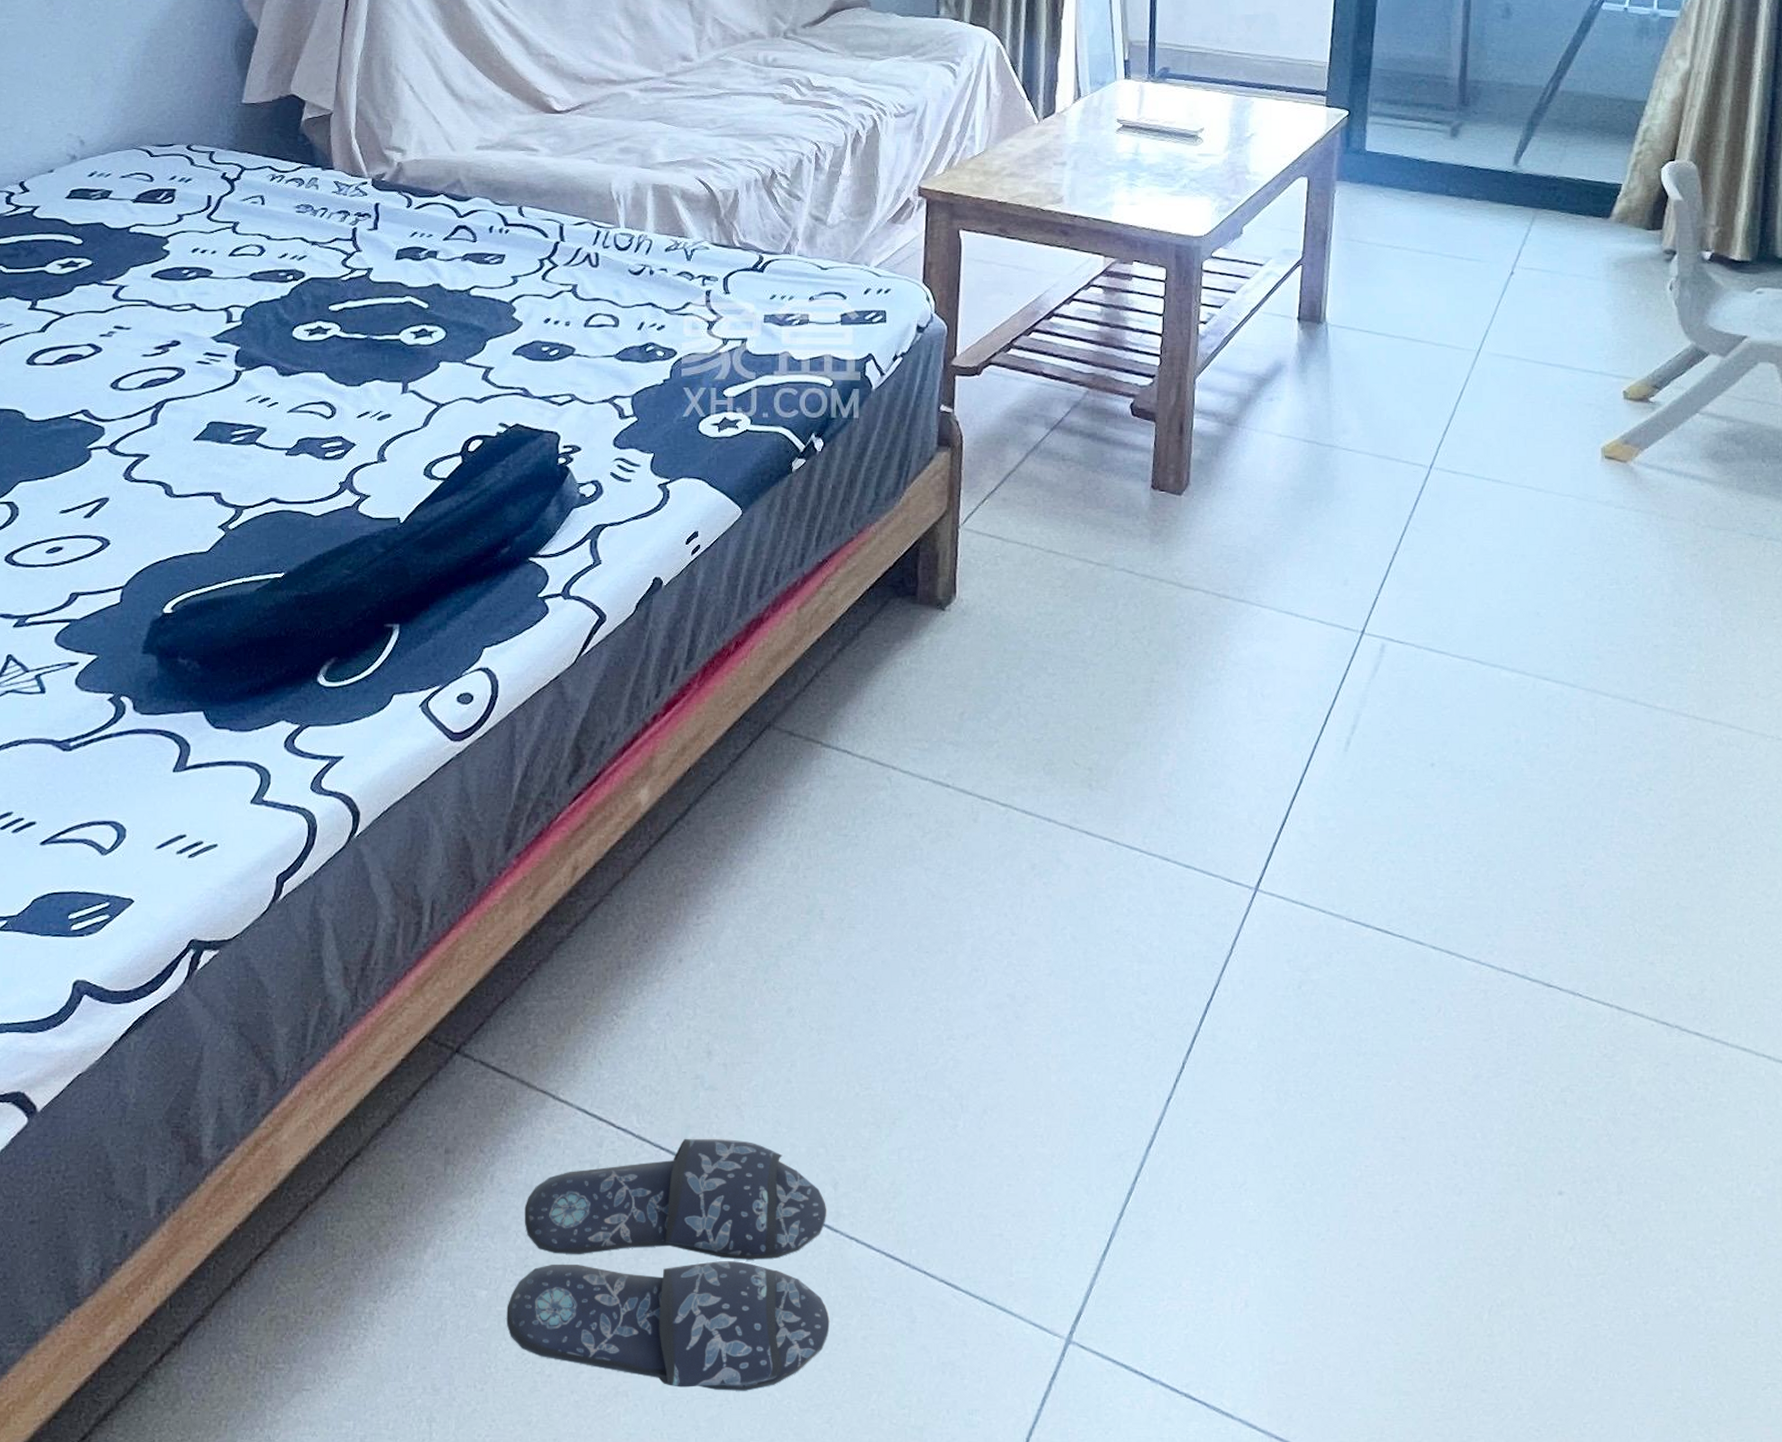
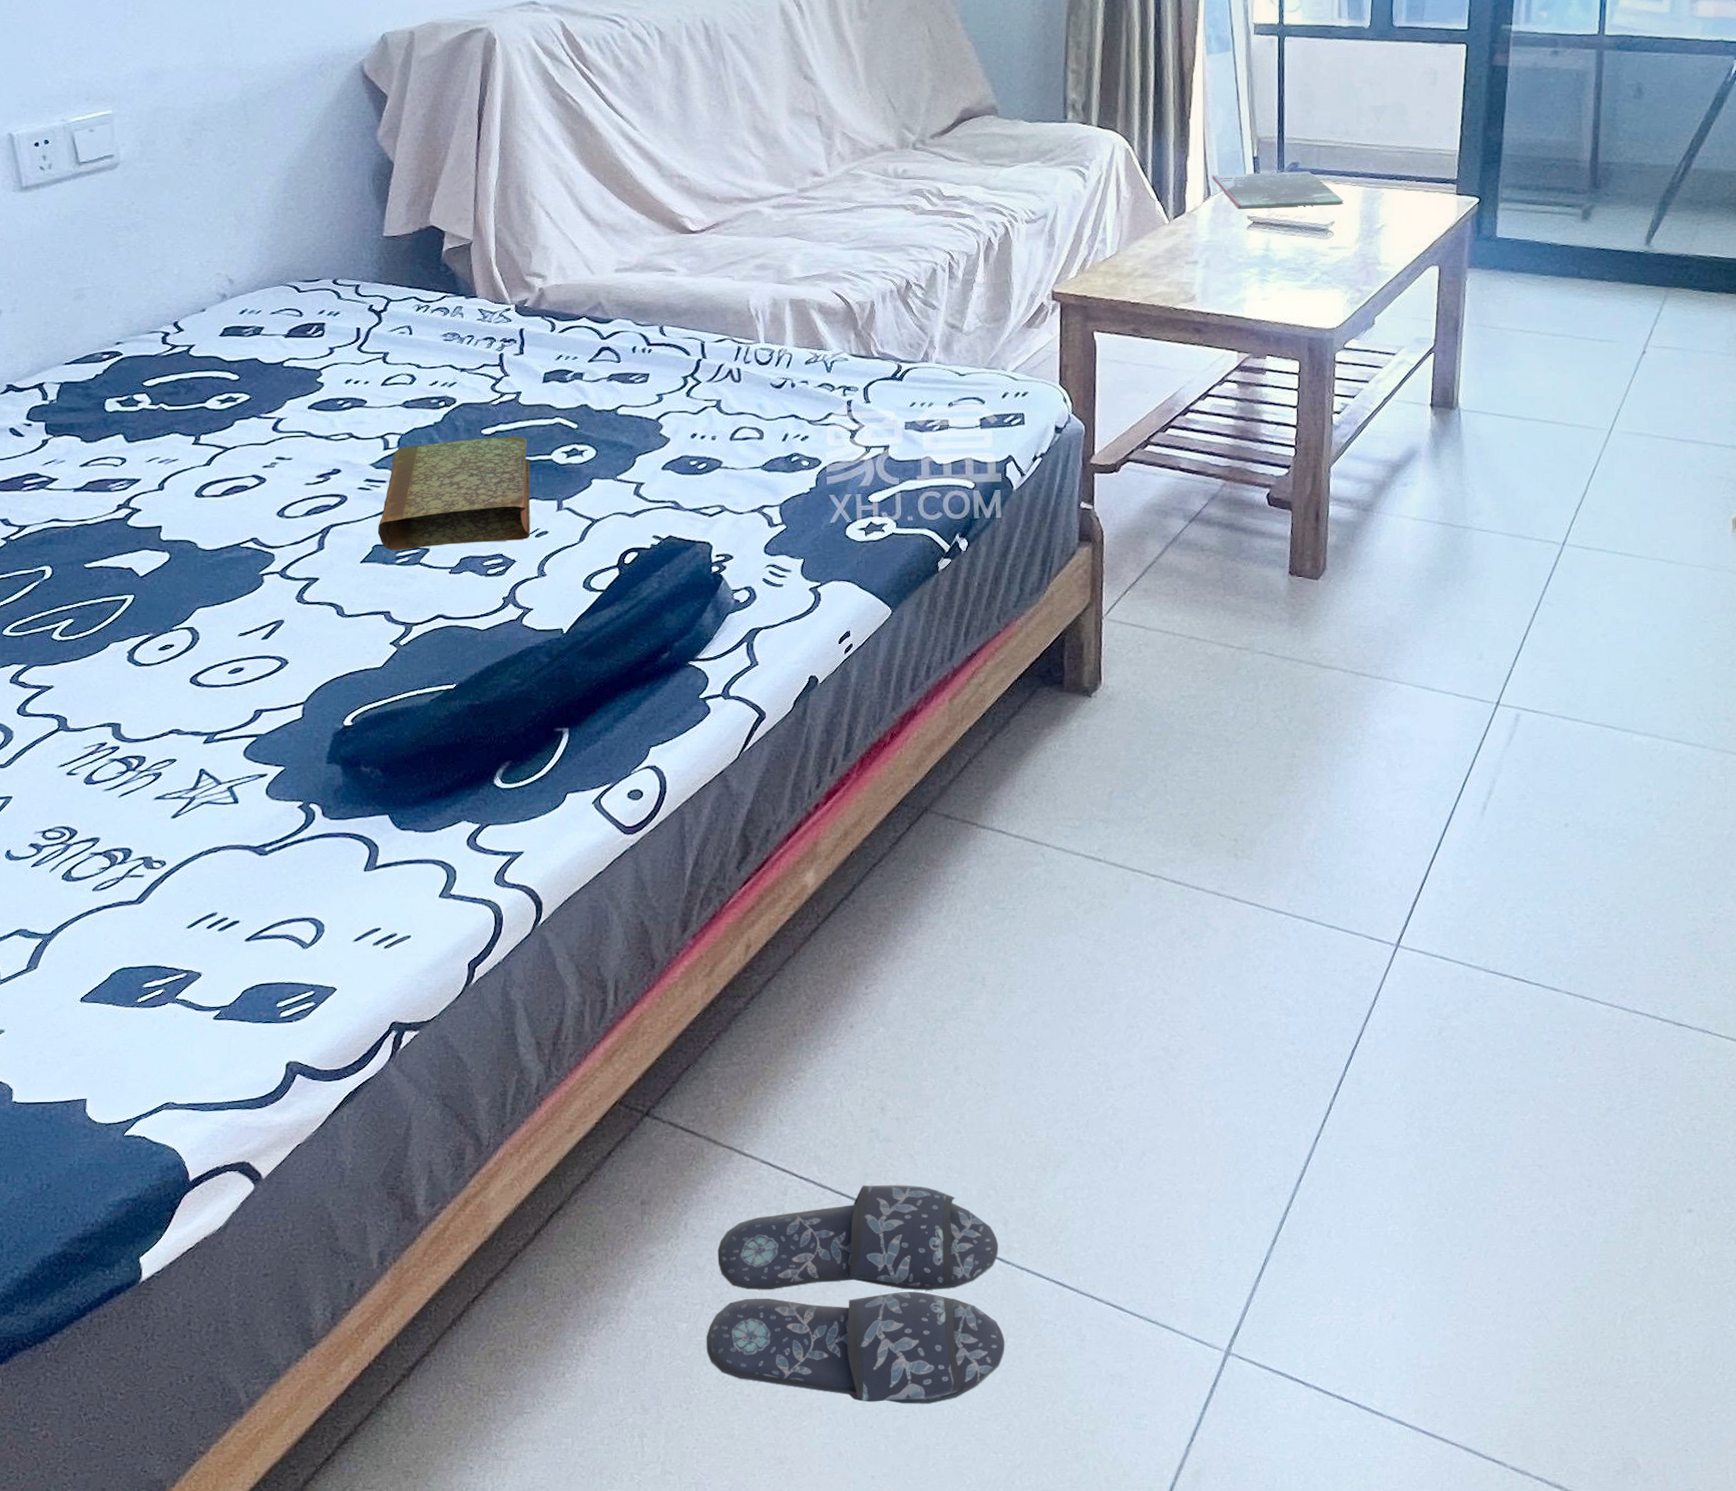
book: none [214,313,378,429] -> present [377,436,531,551]
magazine: none [1082,76,1214,112] -> present [1211,171,1344,209]

